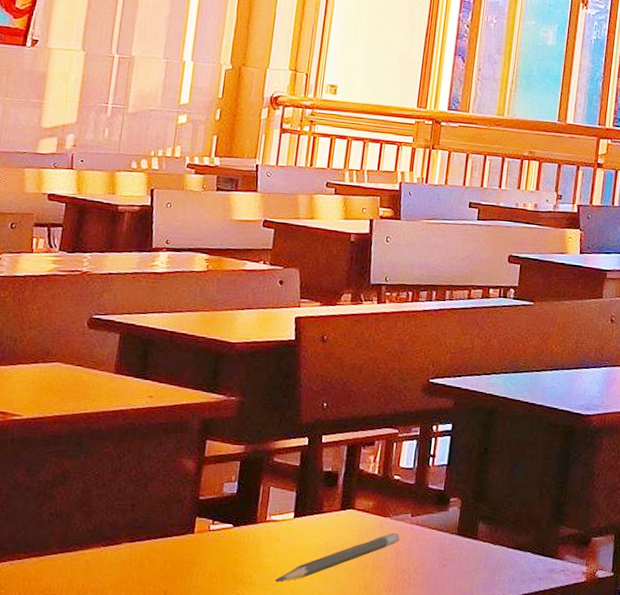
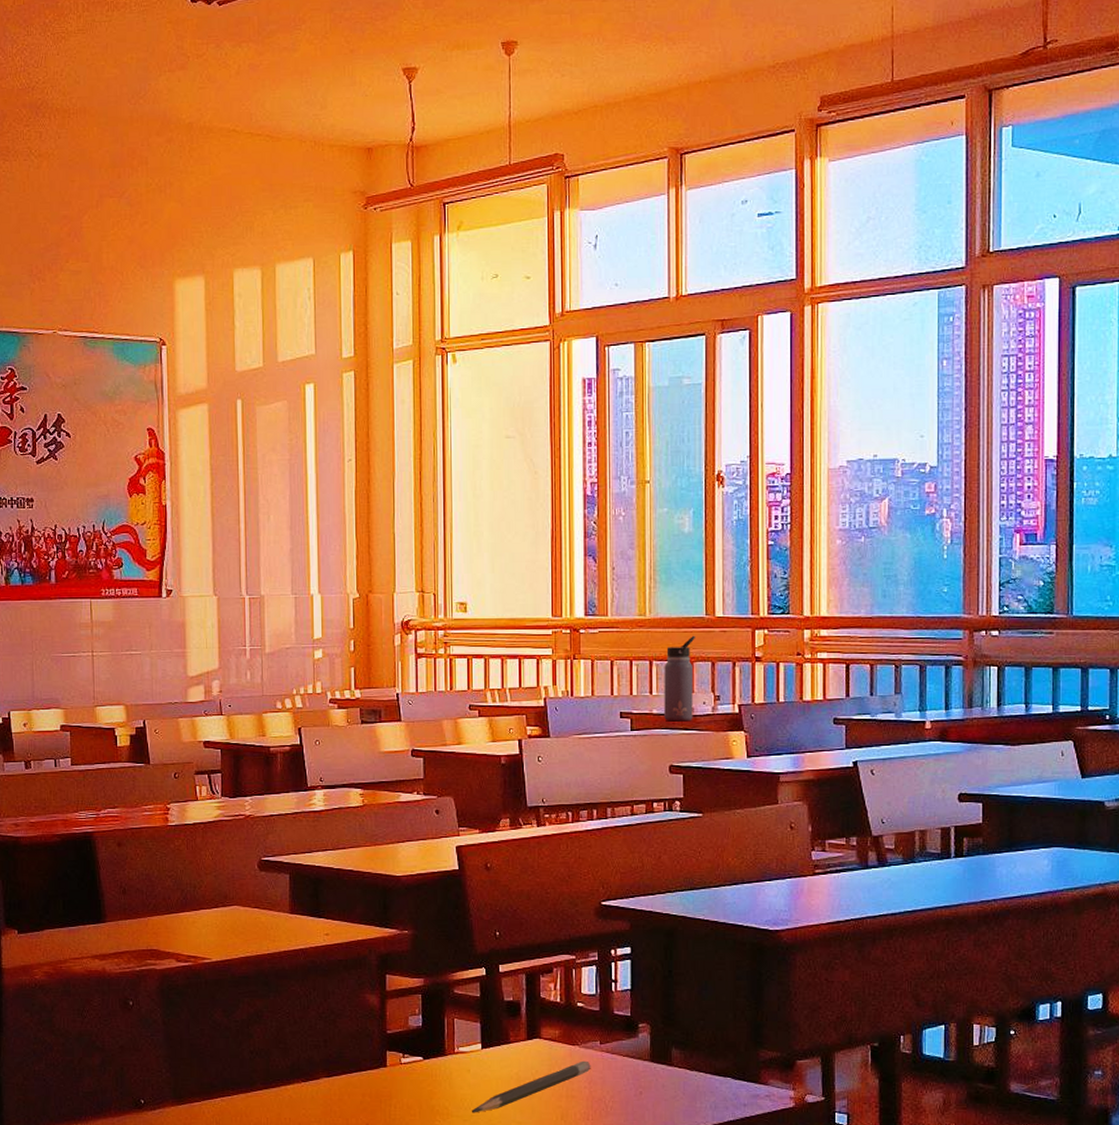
water bottle: none [509,138,547,216] -> present [664,635,696,722]

